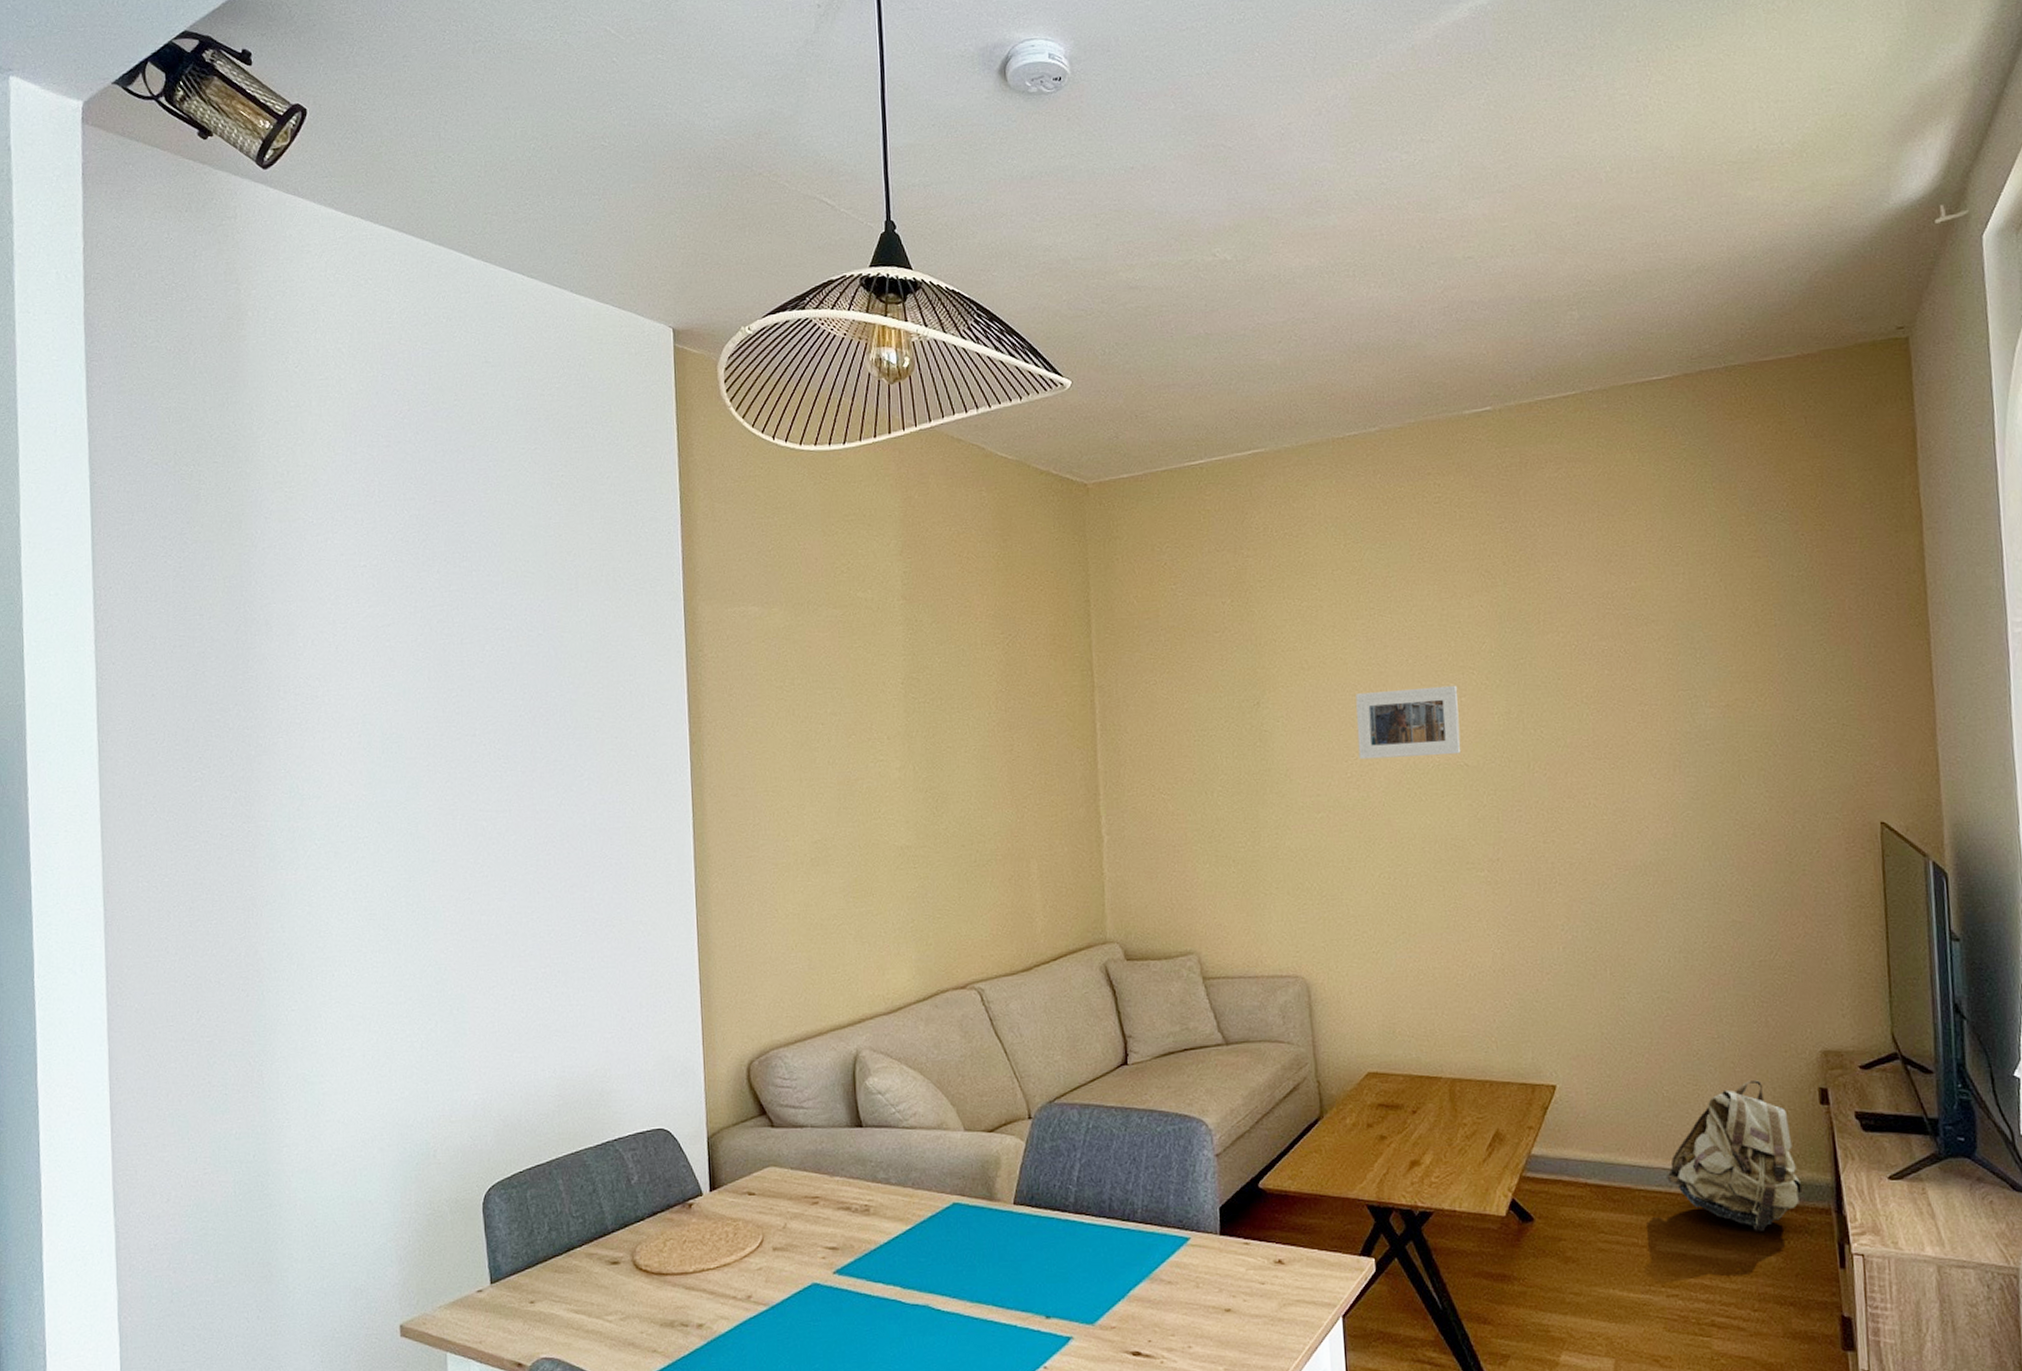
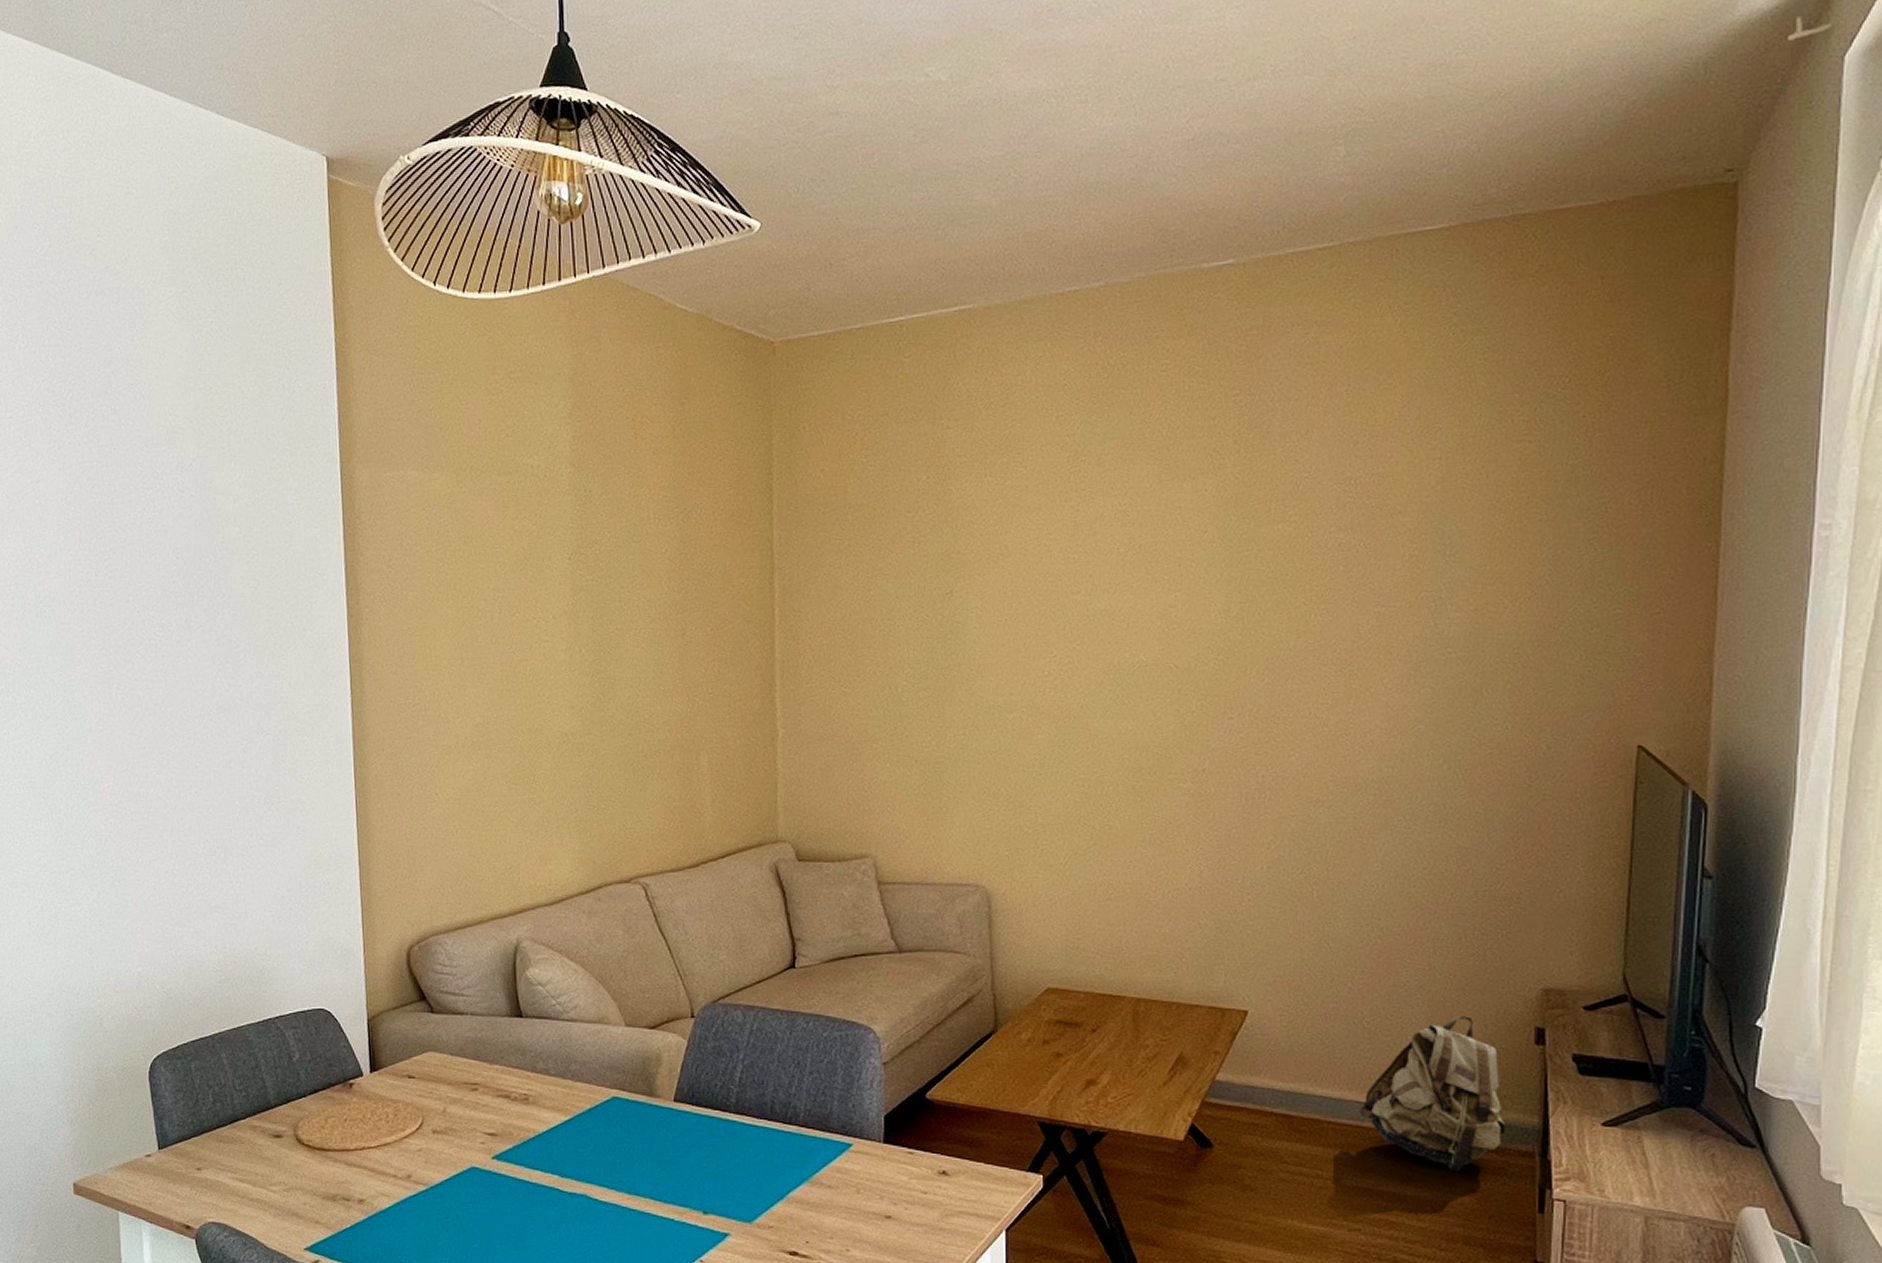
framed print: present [1355,685,1461,760] -> none [1058,578,1173,657]

